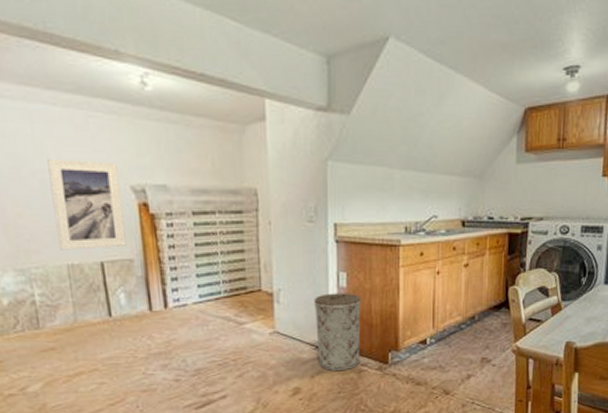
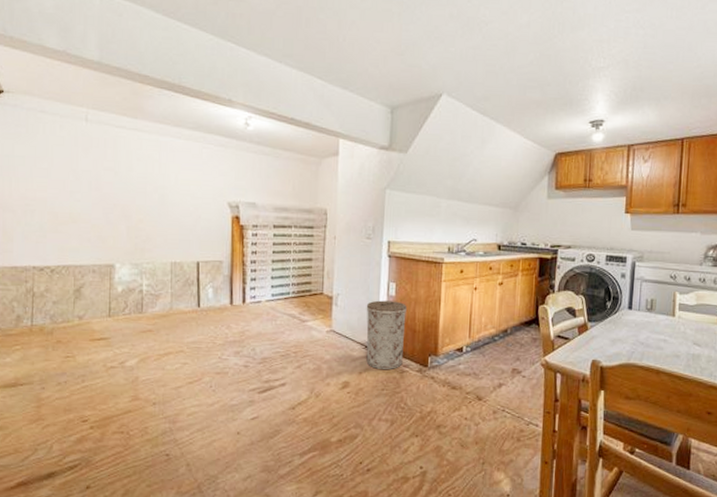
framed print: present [47,158,127,250] -> none [166,178,220,251]

